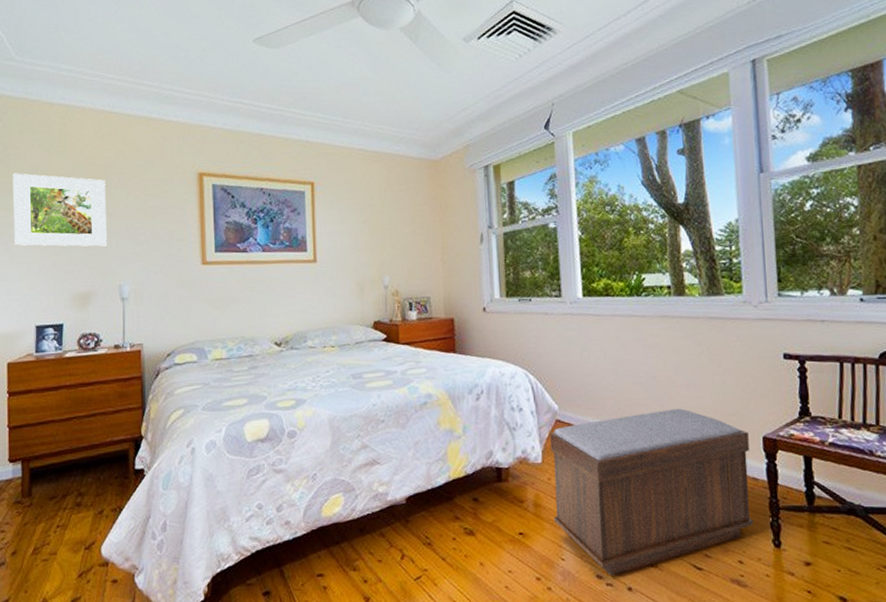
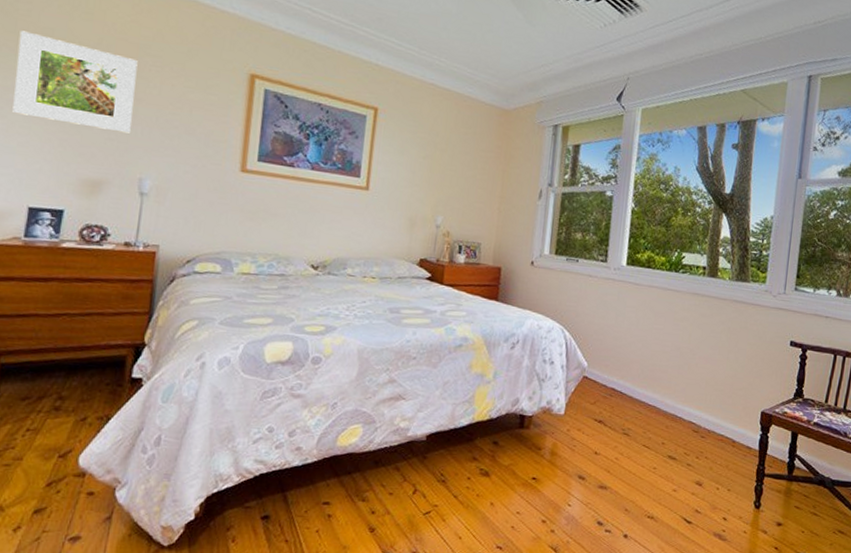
bench: present [550,408,754,577] -> none [567,378,750,524]

